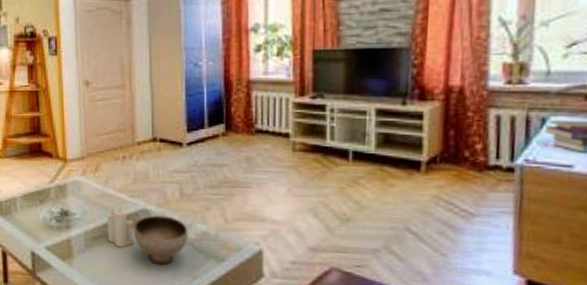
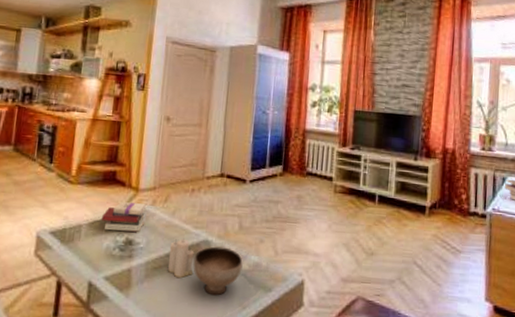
books: none [33,173,77,204] -> present [101,202,146,233]

